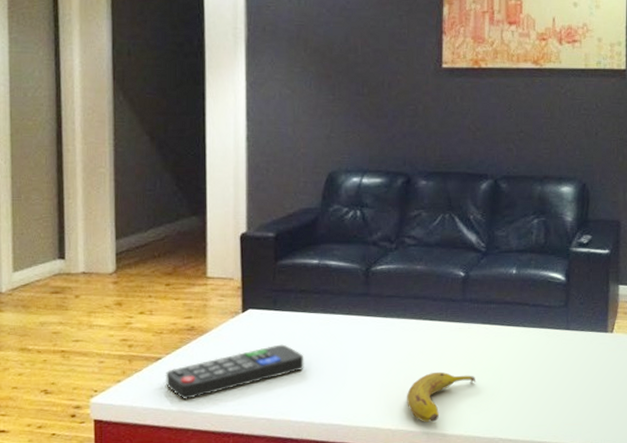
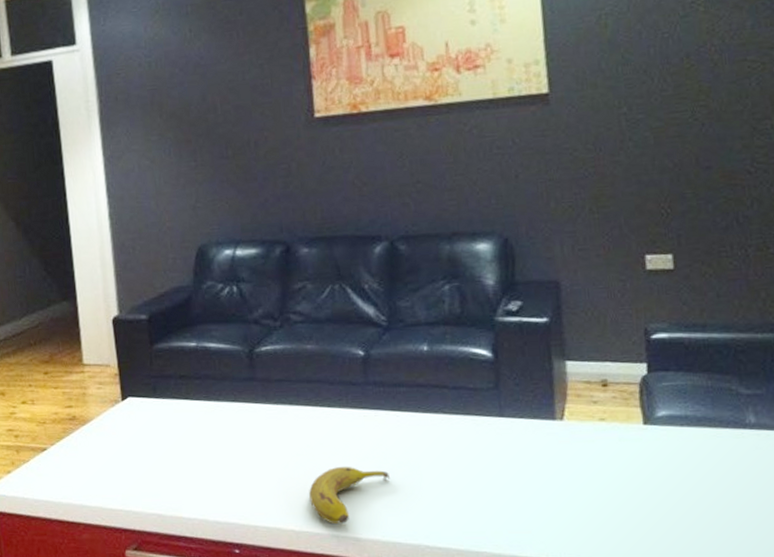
remote control: present [165,344,304,400] -> none [52,434,192,493]

